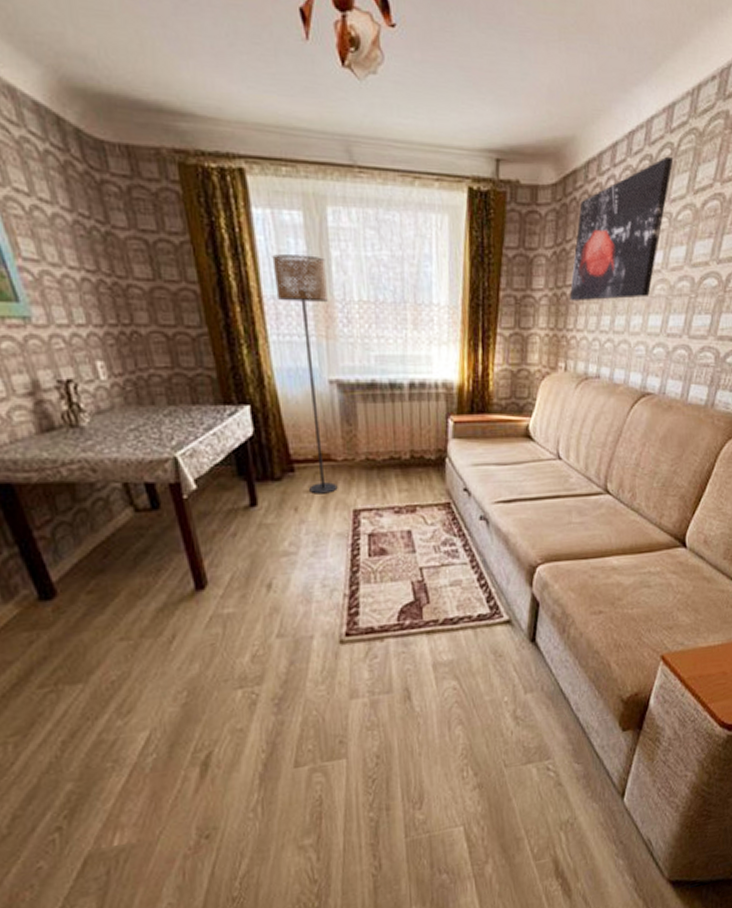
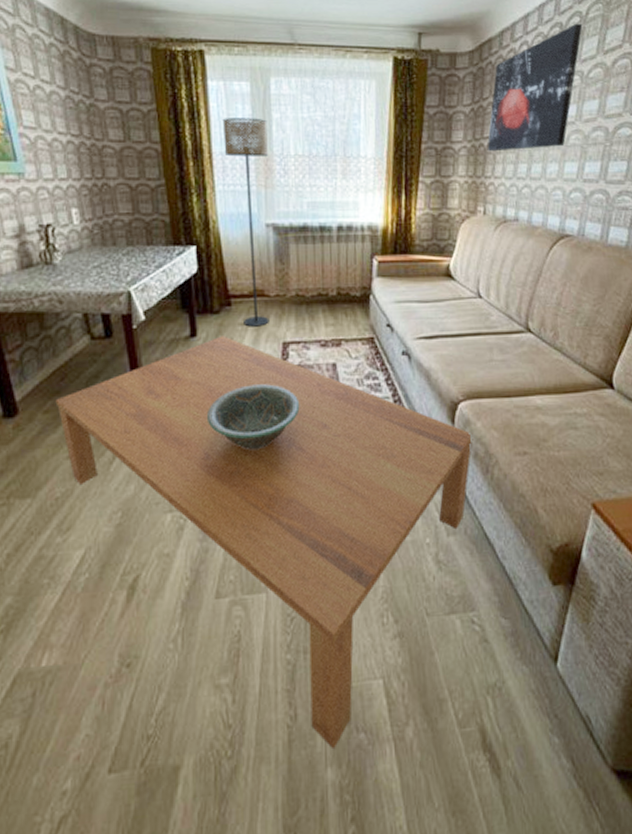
coffee table: none [100,504,551,891] -> present [55,335,473,750]
decorative bowl: none [273,554,375,622] -> present [206,384,300,449]

